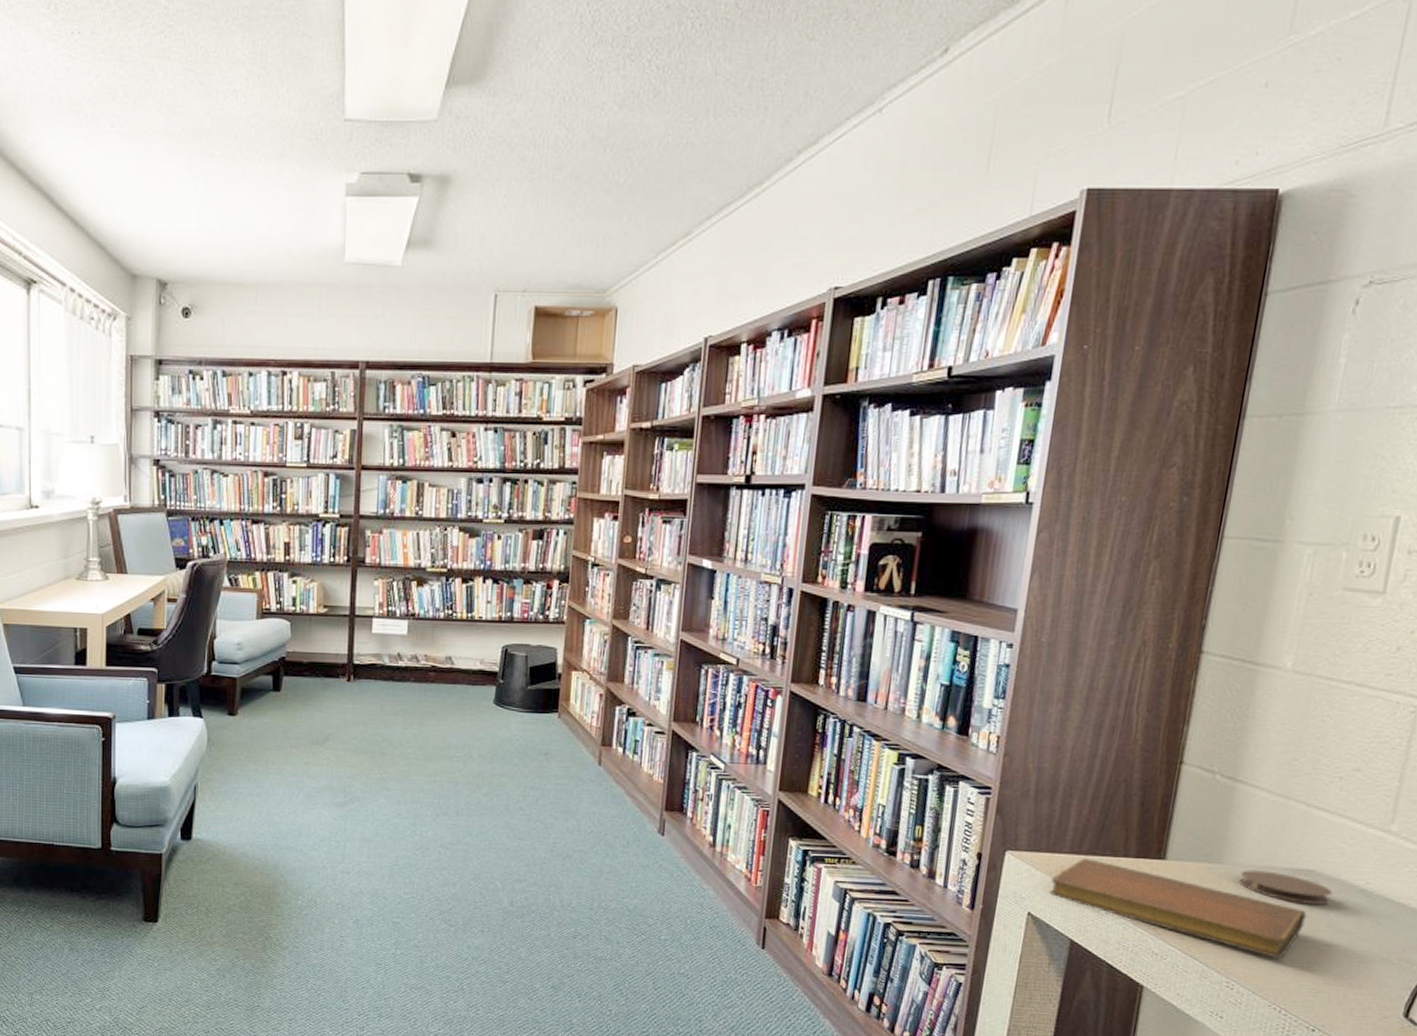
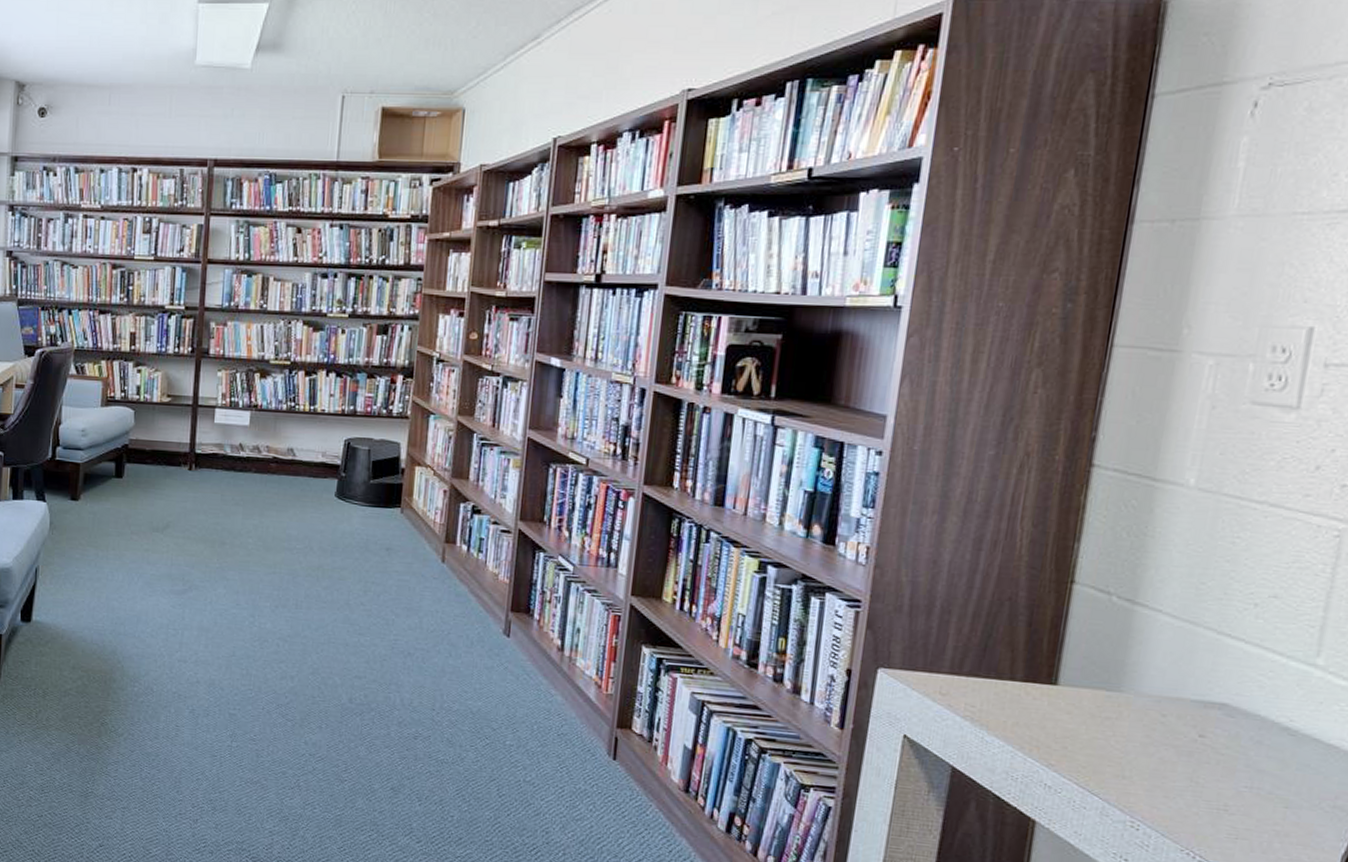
notebook: present [1049,858,1307,959] -> none [927,680,1221,799]
coaster: present [1238,870,1333,905] -> none [1141,700,1251,742]

